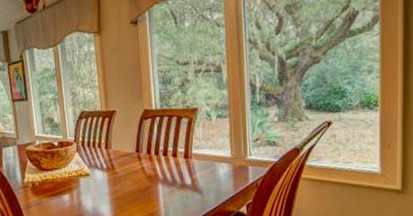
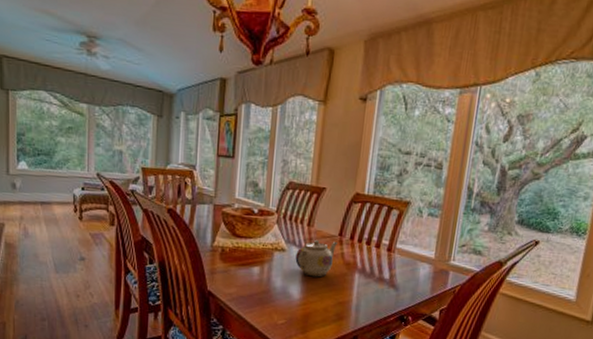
teapot: none [99,158,136,195] -> present [295,239,337,278]

